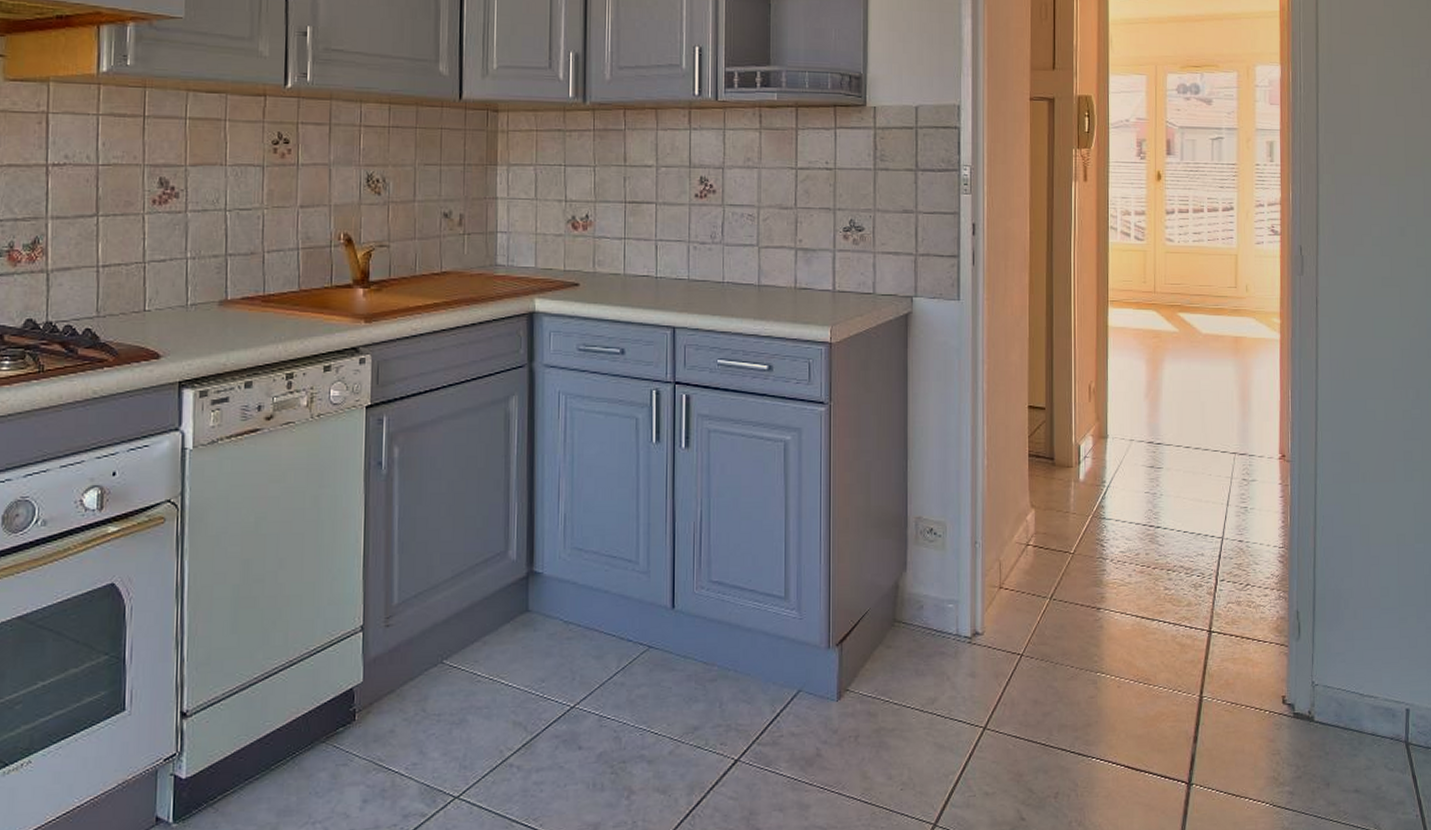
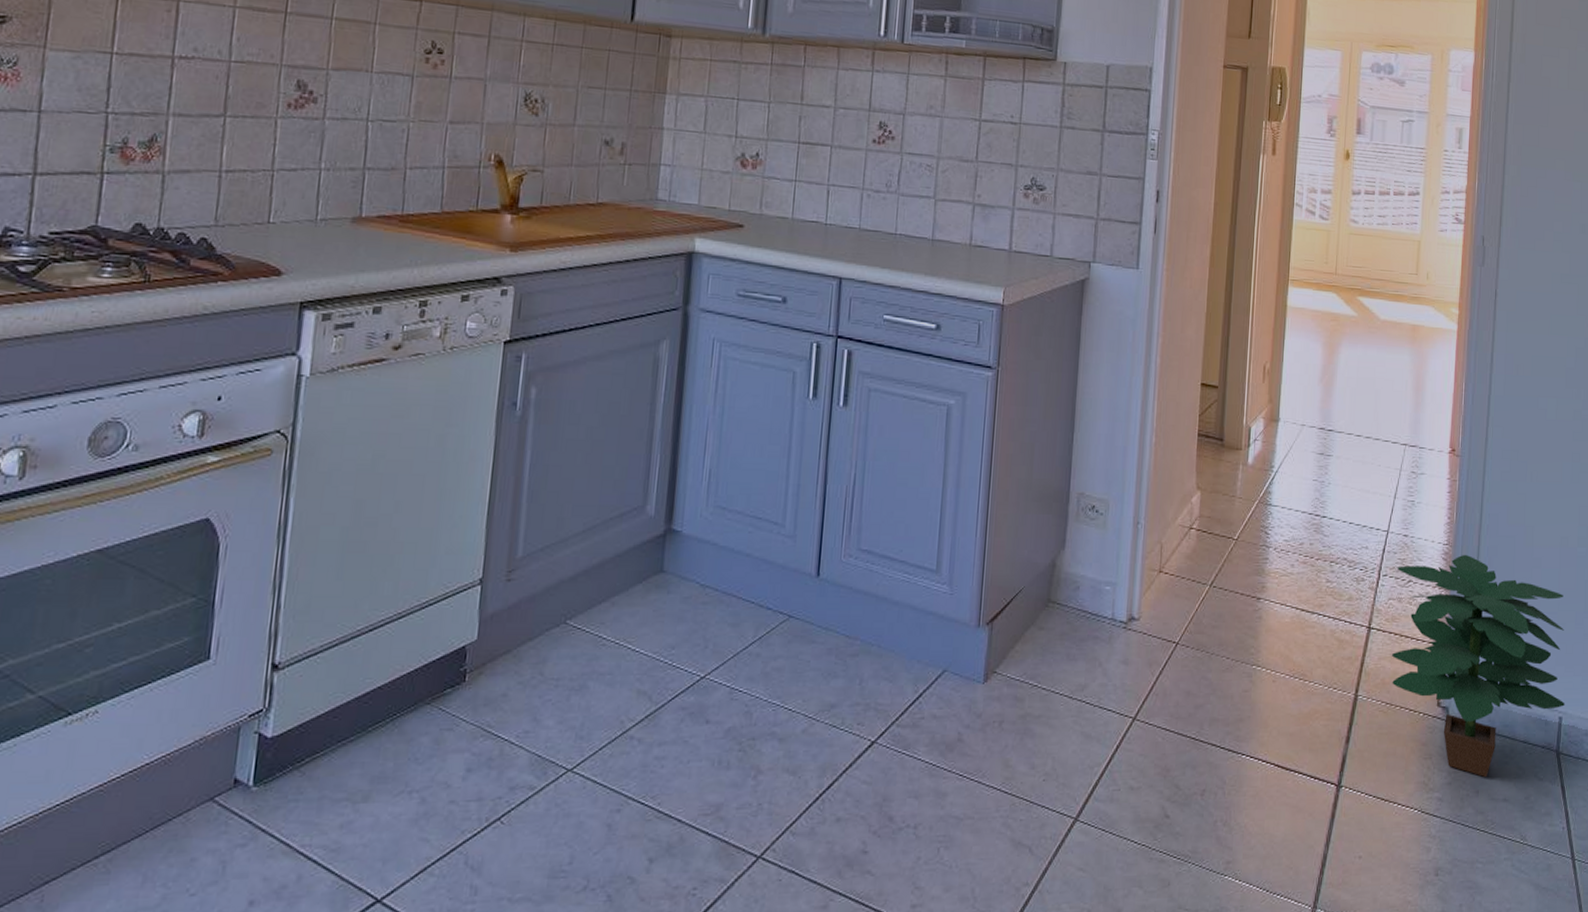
potted plant: none [1233,556,1412,770] -> present [1391,554,1566,777]

